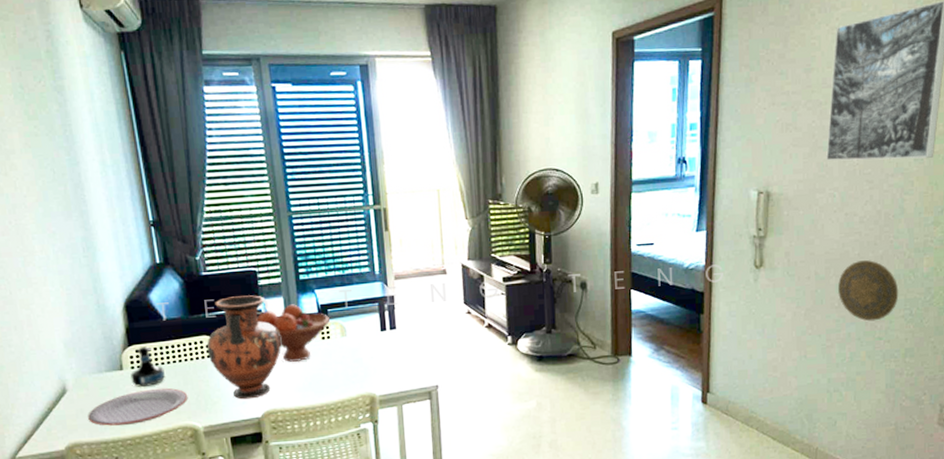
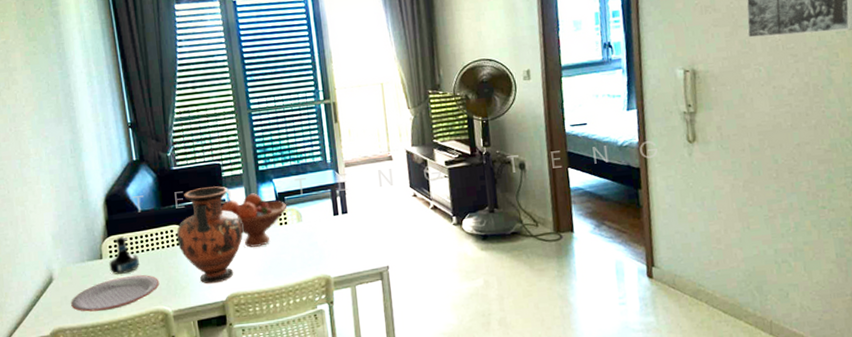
decorative plate: present [838,260,899,322] -> none [773,130,838,191]

